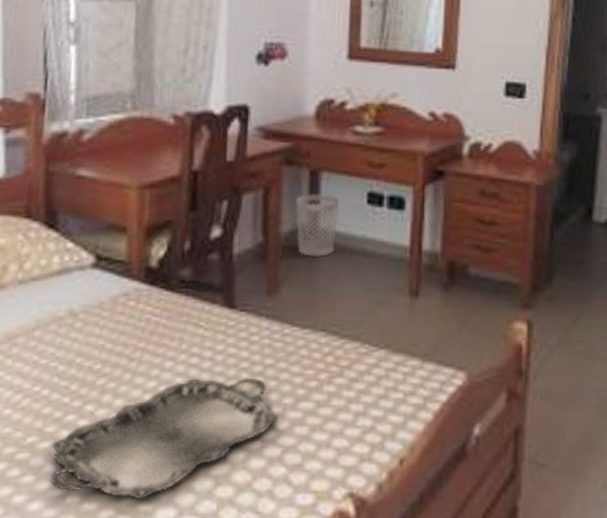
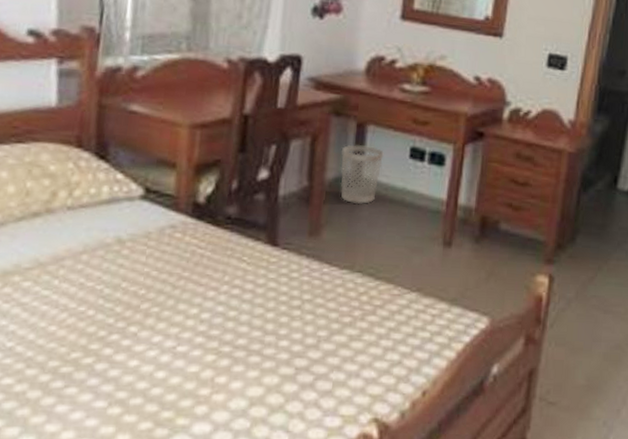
serving tray: present [50,377,279,499] -> none [93,307,313,414]

